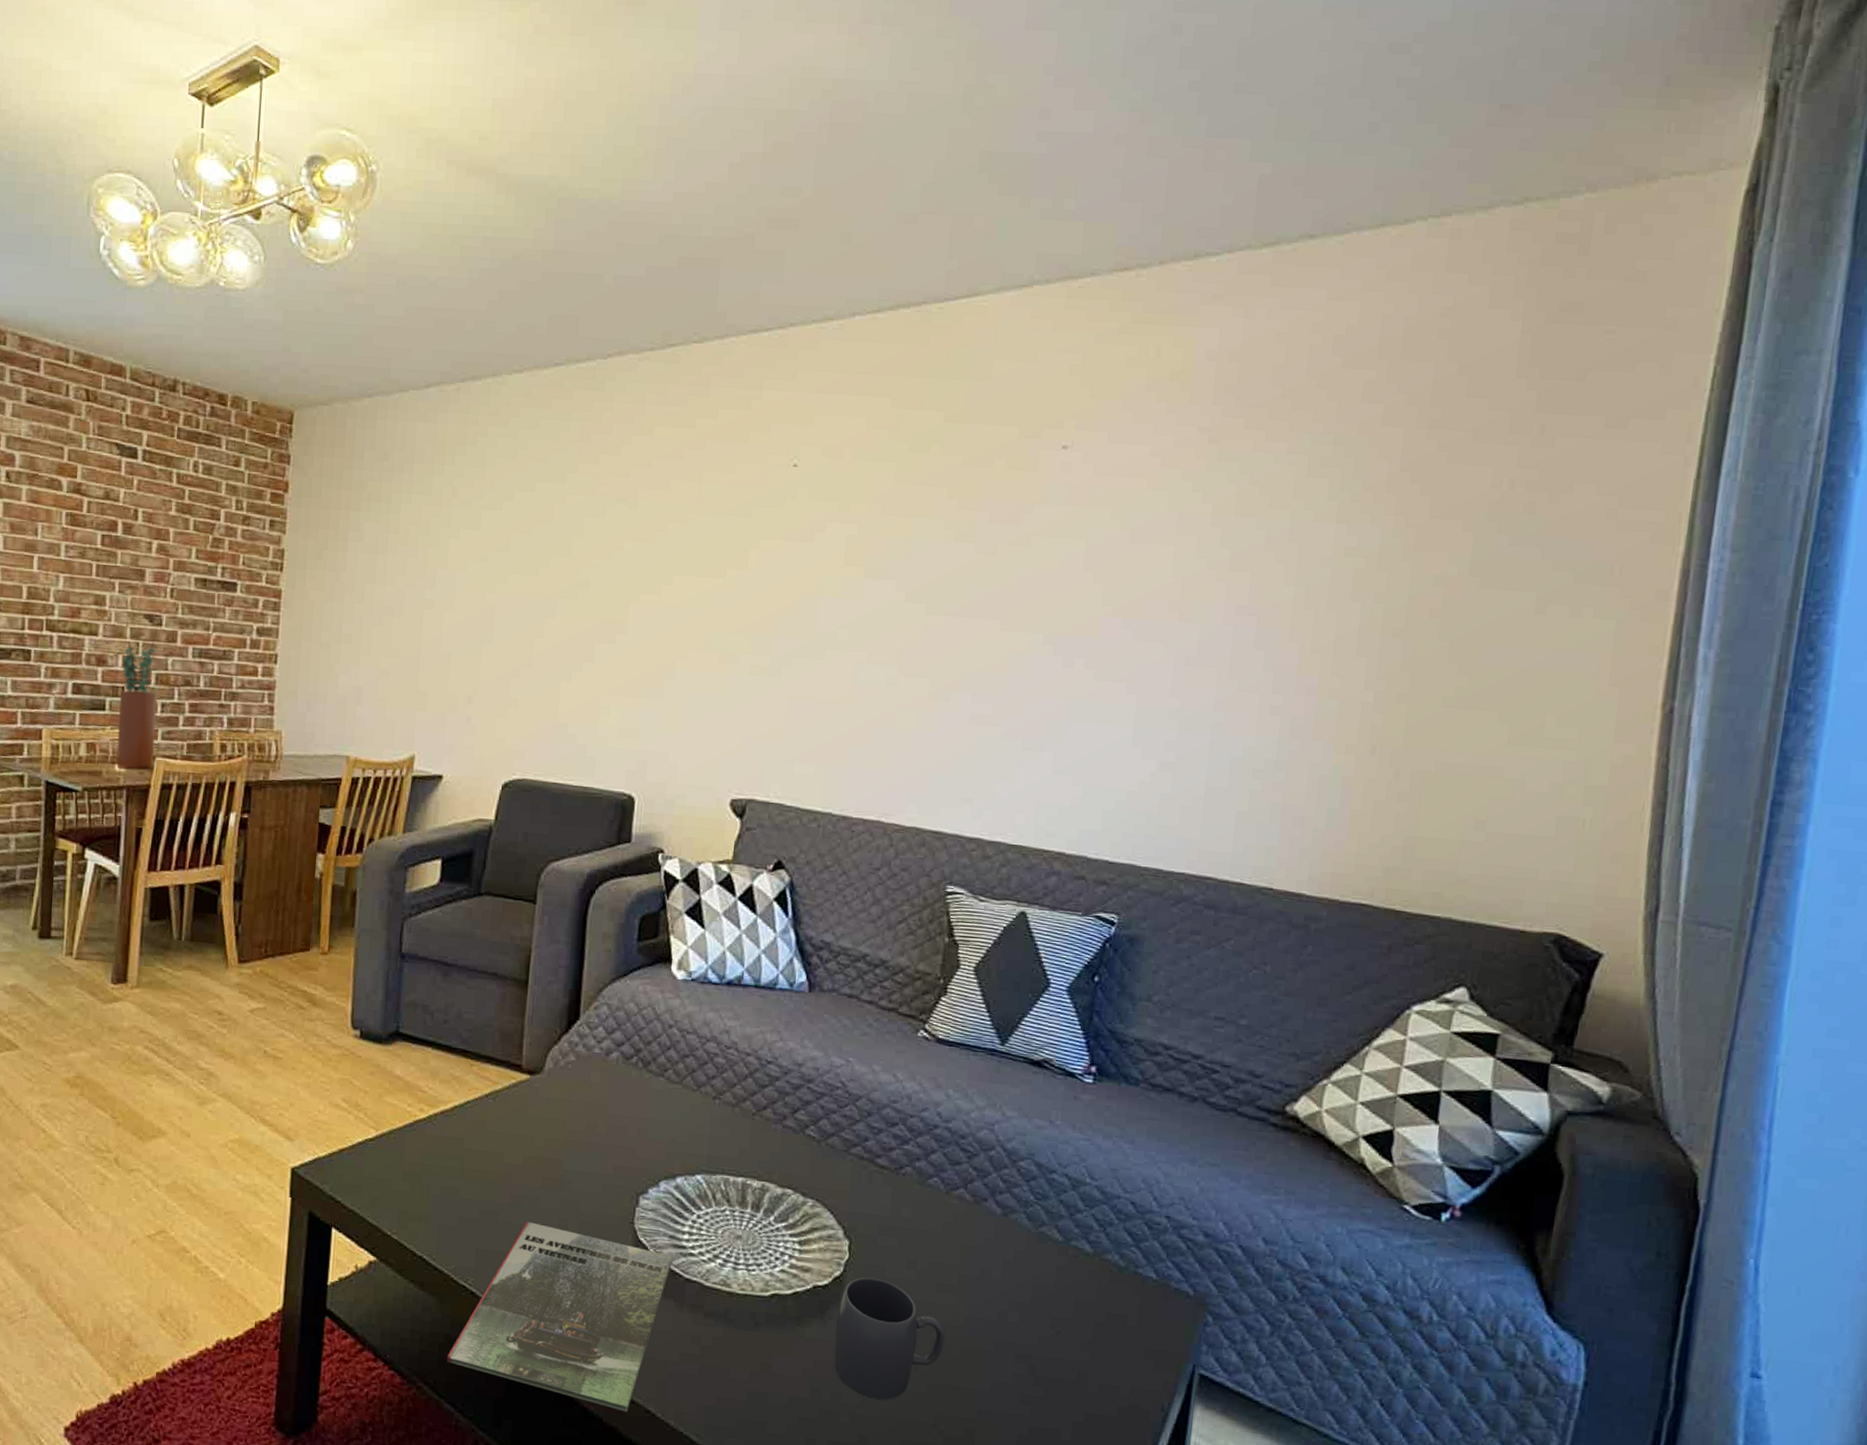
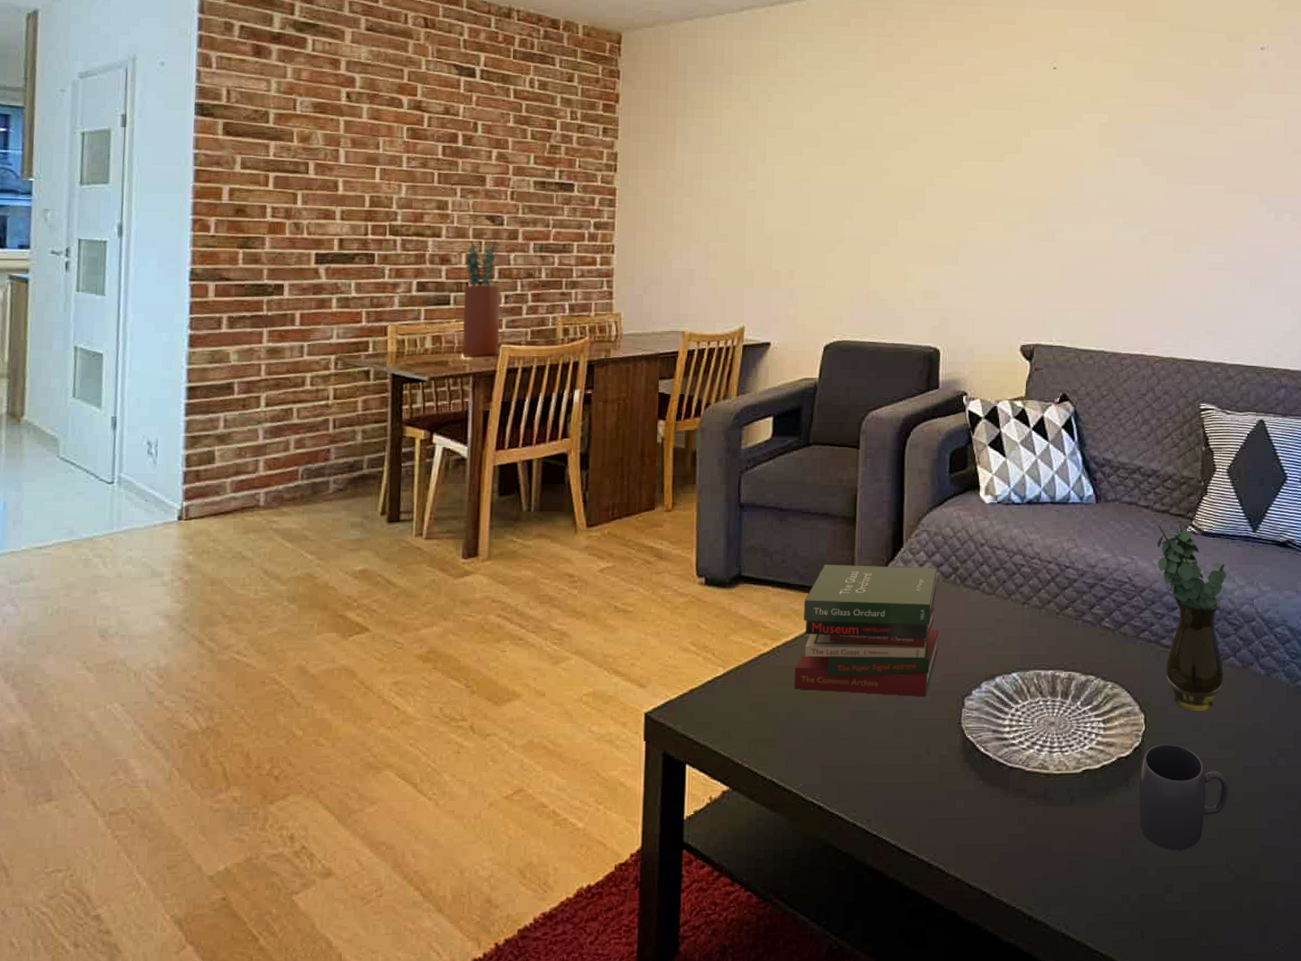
magazine: present [446,1221,673,1413] -> none [799,734,997,897]
books: none [450,1030,617,1189] -> present [794,565,939,697]
vase: none [878,1025,963,1247] -> present [1157,523,1227,711]

